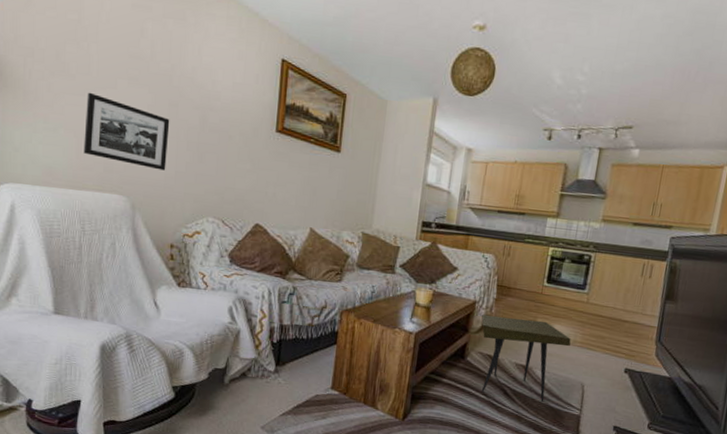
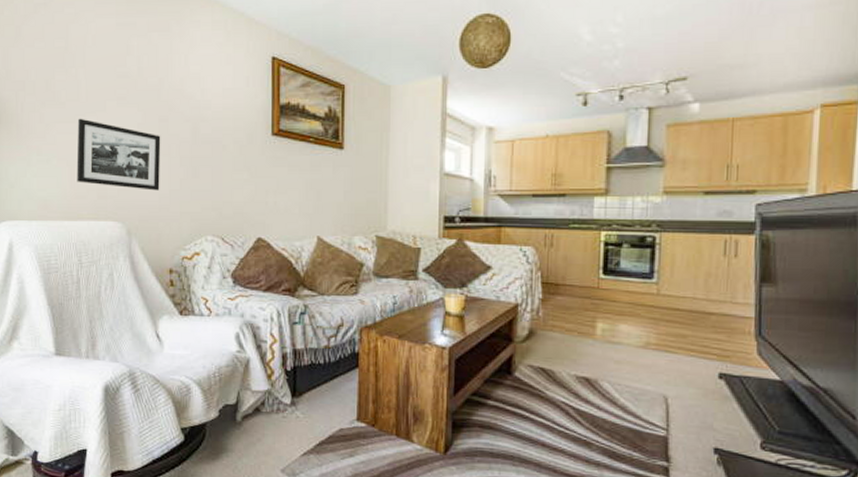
side table: present [481,314,571,402] -> none [527,319,643,422]

